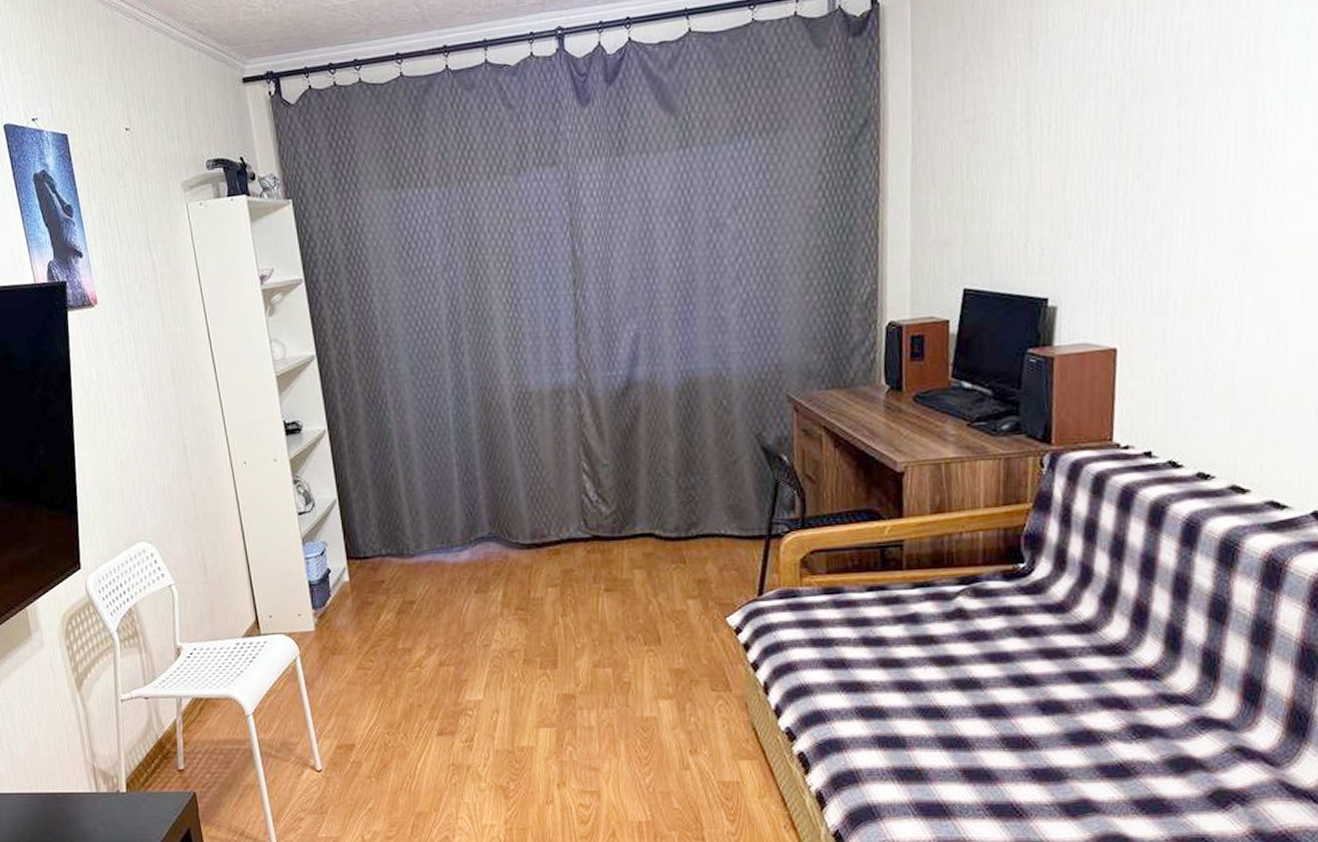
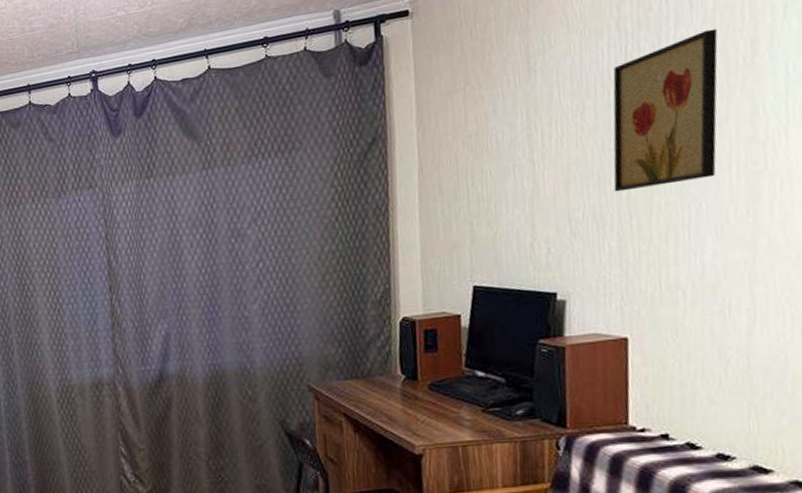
wall art: none [1110,14,1222,190] -> present [613,28,718,192]

